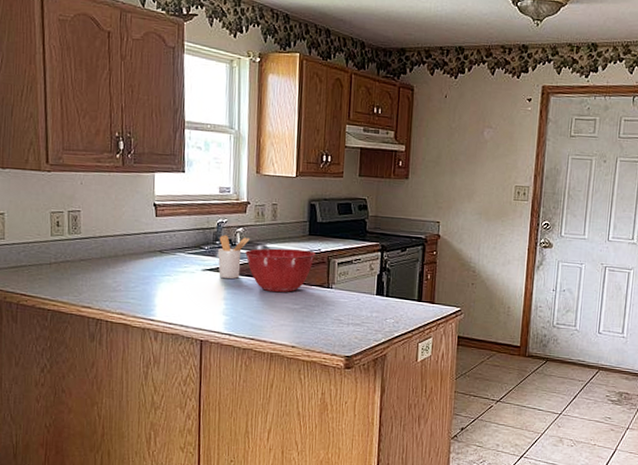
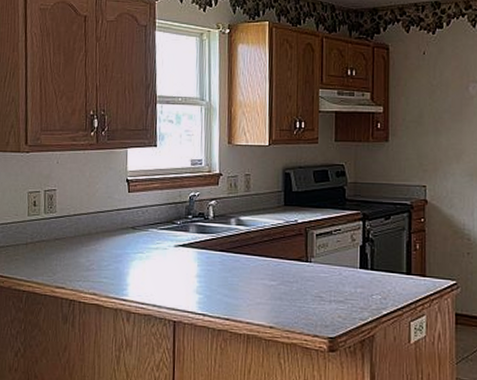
utensil holder: present [218,234,250,279] -> none [190,208,223,255]
mixing bowl: present [245,248,315,293] -> none [218,221,292,268]

